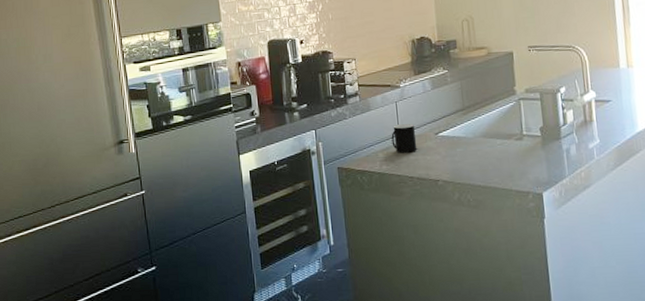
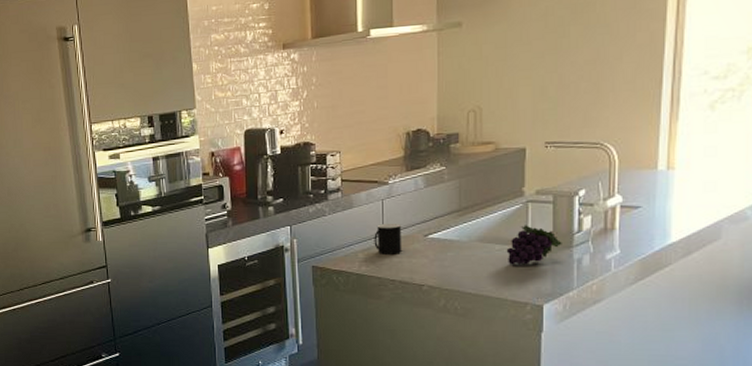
fruit: none [506,120,552,158] -> present [506,225,562,265]

